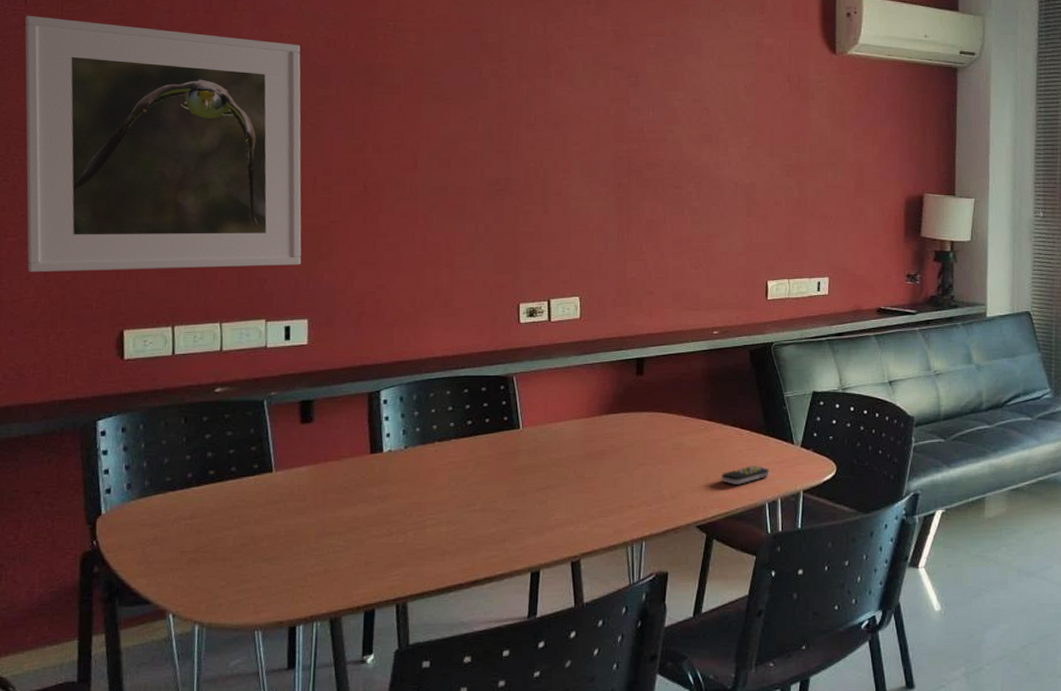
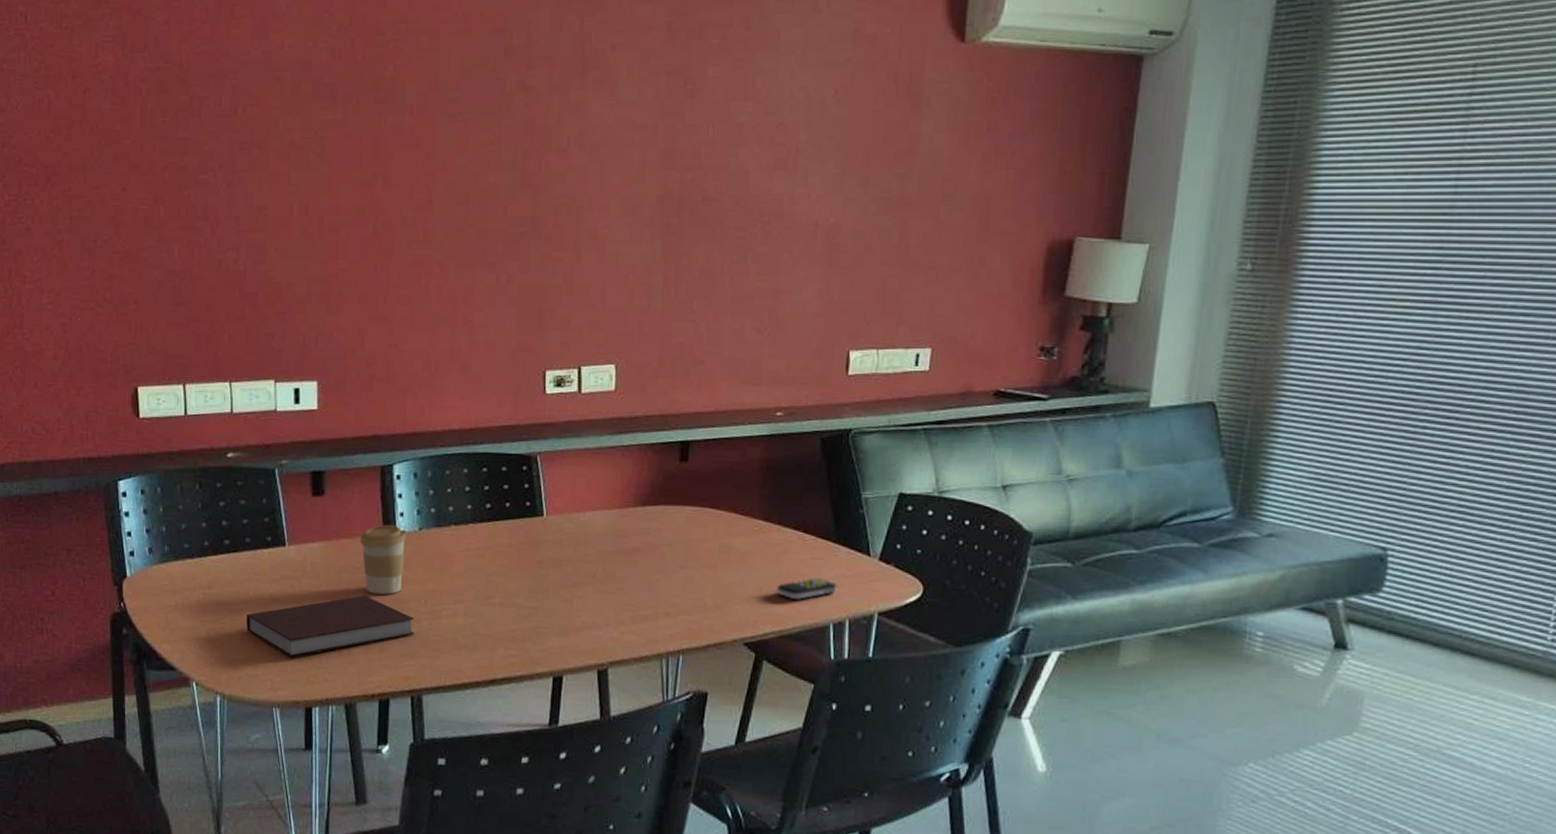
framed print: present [25,15,302,273] -> none [26,34,310,323]
notebook: none [229,512,400,578] -> present [246,595,415,657]
coffee cup: none [347,445,393,511] -> present [360,524,407,595]

